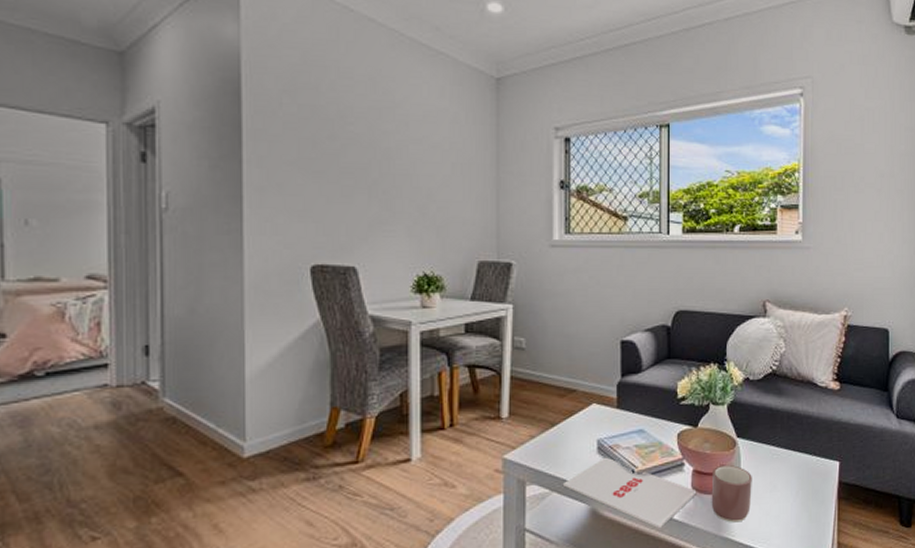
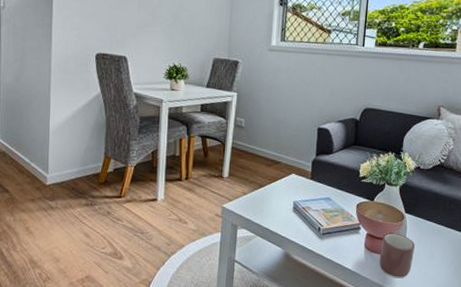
magazine: present [562,457,697,529] -> none [264,215,369,275]

